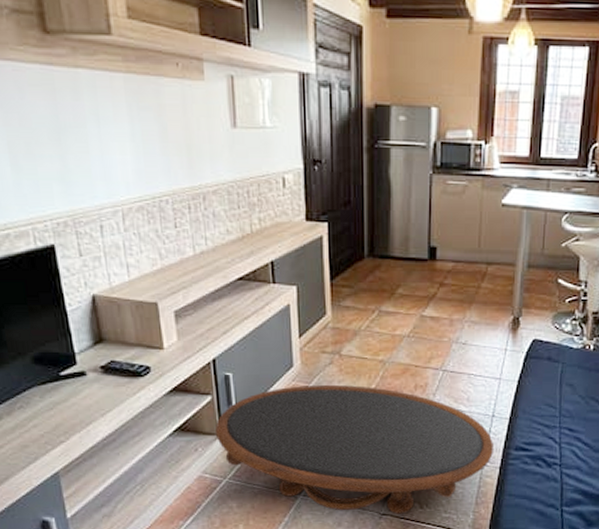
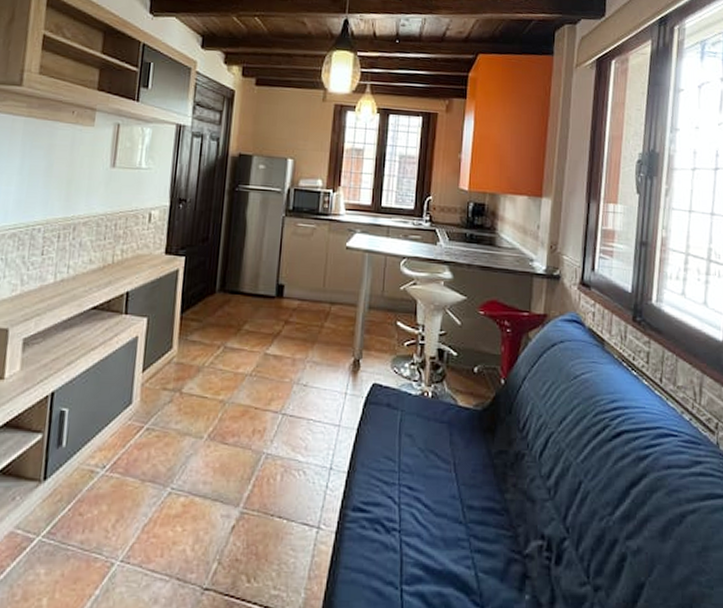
coffee table: present [214,385,493,515] -> none [37,426,330,591]

